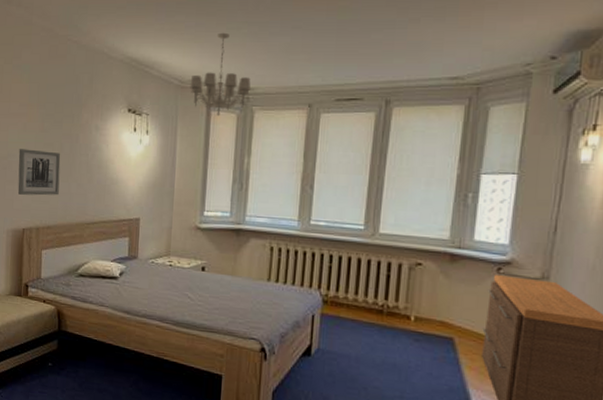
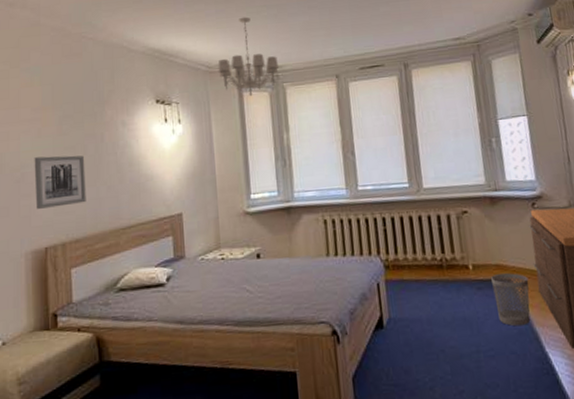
wastebasket: none [431,330,473,385] -> present [491,273,530,327]

